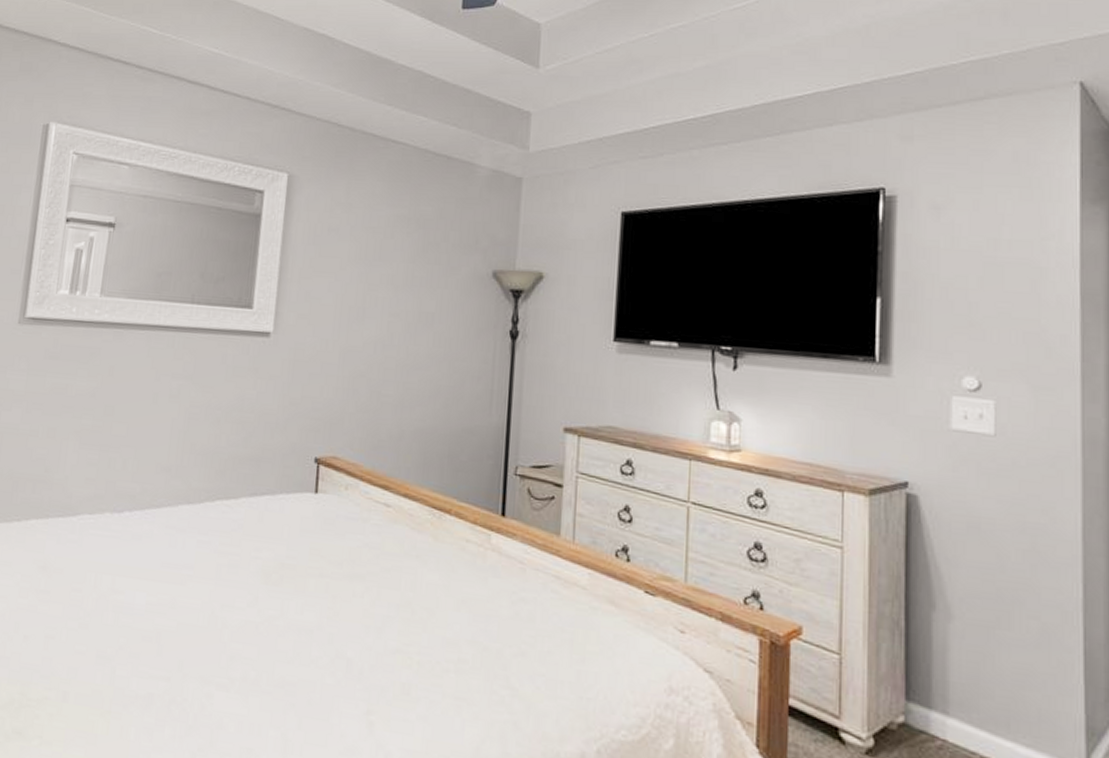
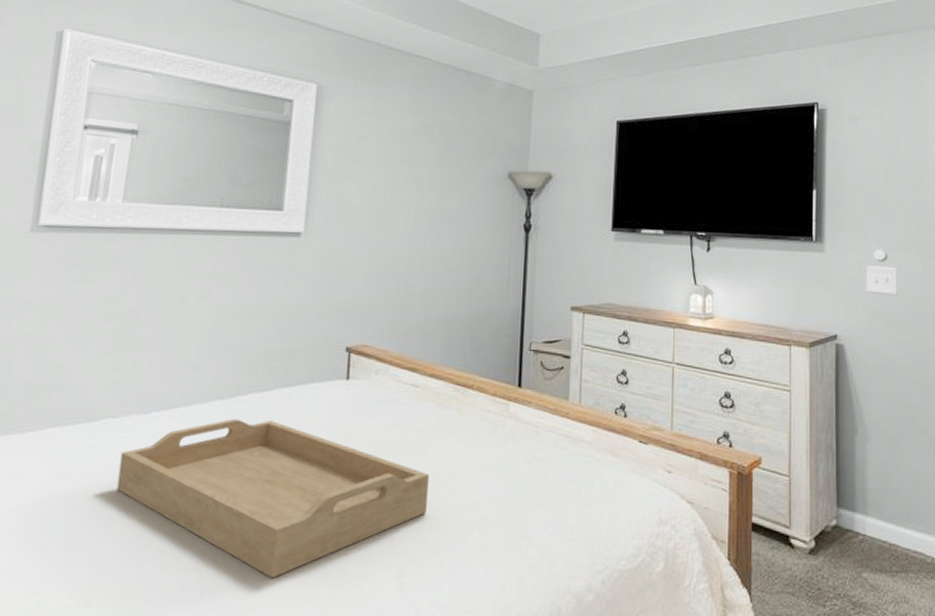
serving tray: none [92,524,401,698] -> present [117,418,429,579]

